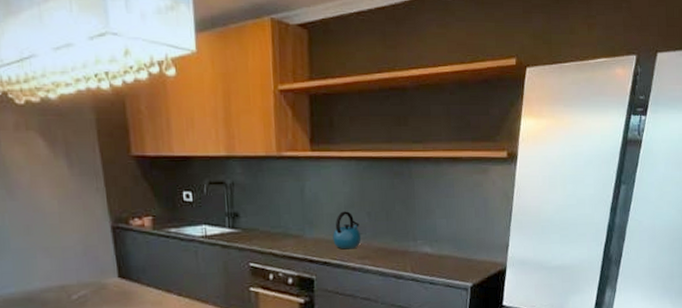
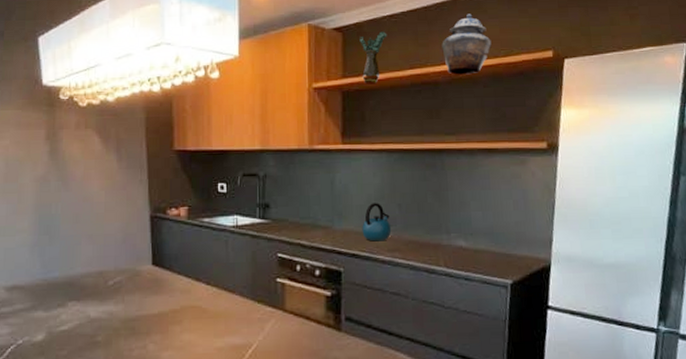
vase: none [326,29,355,88] -> present [359,30,387,85]
ginger jar: none [409,15,458,81] -> present [442,14,492,75]

